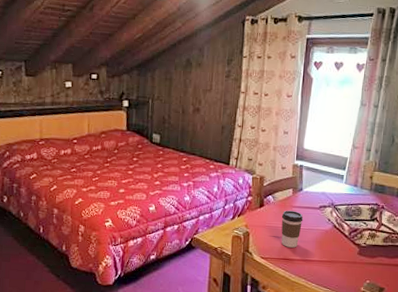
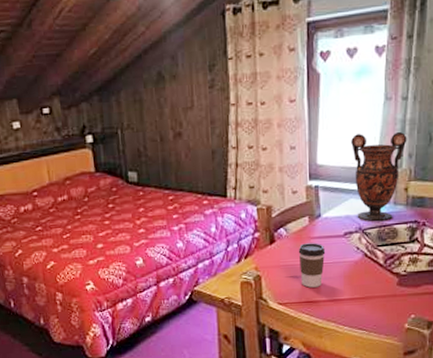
vase: none [331,129,375,200] -> present [351,131,407,221]

